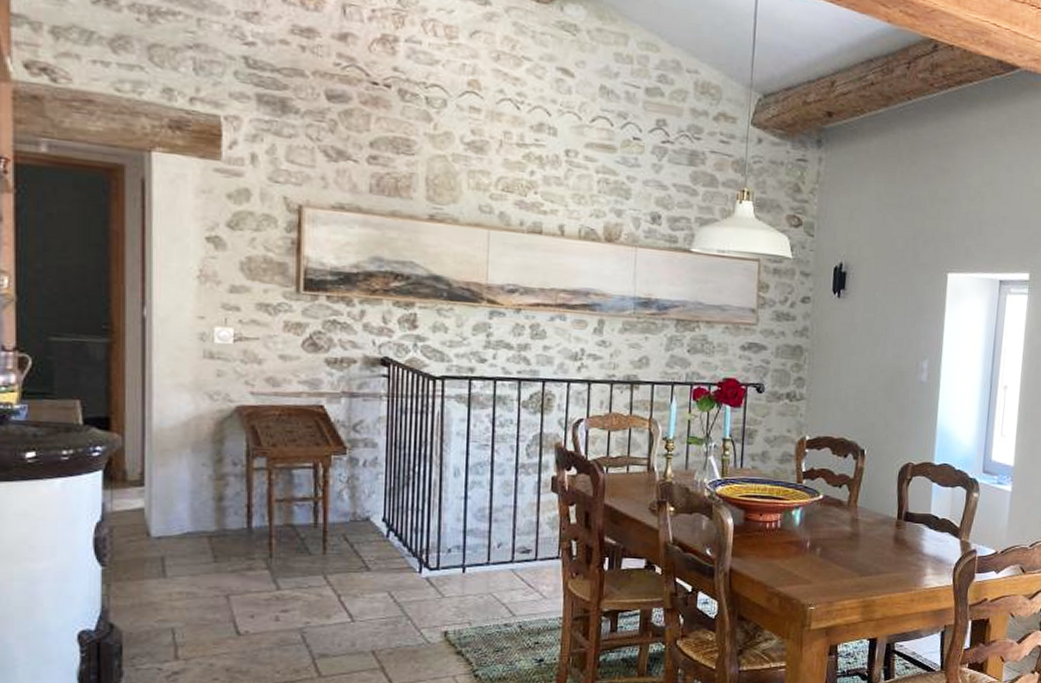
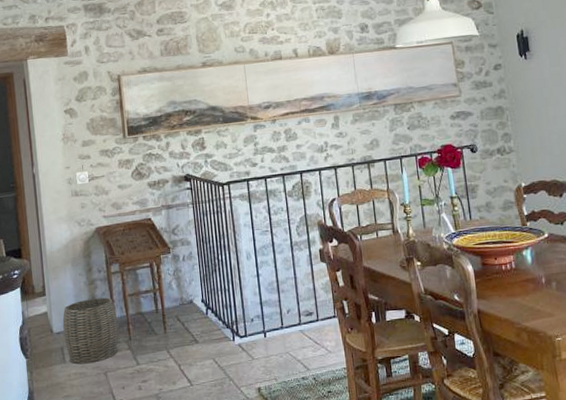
woven basket: none [167,498,254,582] -> present [62,297,119,365]

